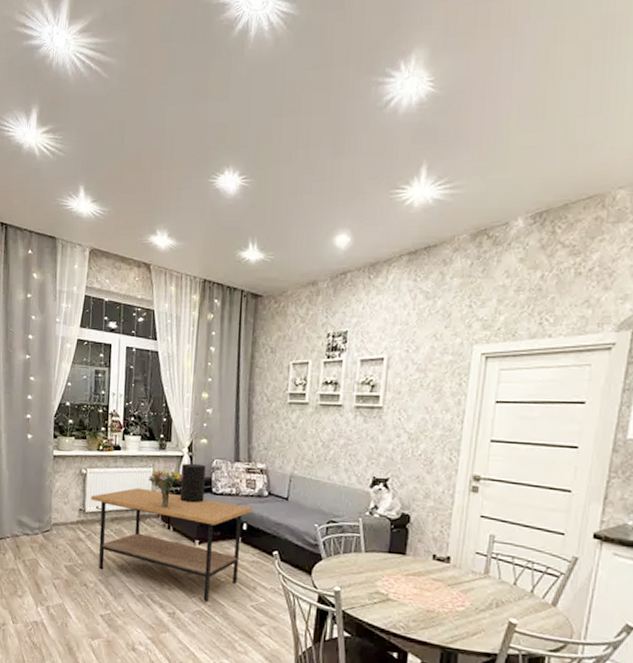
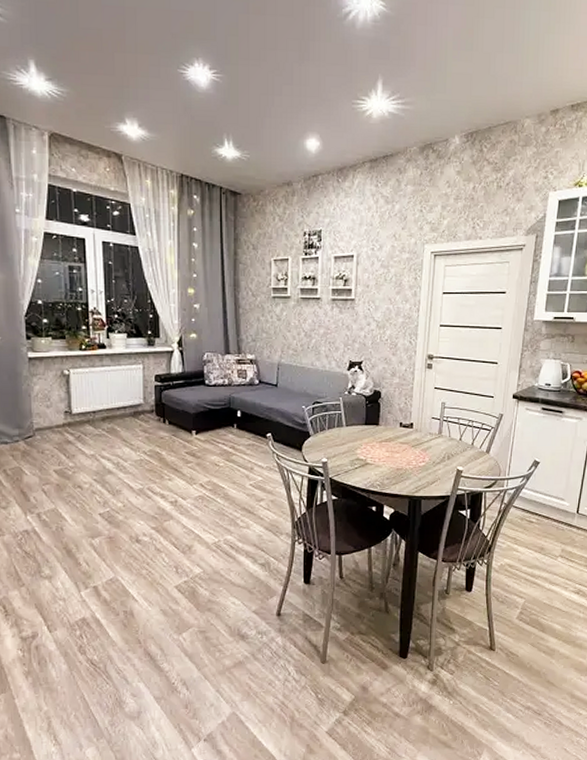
coffee table: present [91,488,253,602] -> none [77,385,245,487]
bouquet: present [148,468,183,508] -> none [138,364,175,402]
decorative container: present [180,463,206,503] -> none [172,358,198,396]

